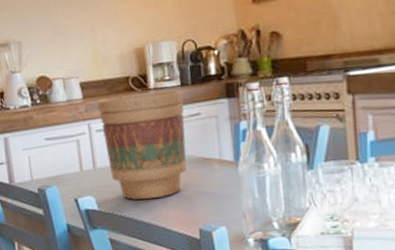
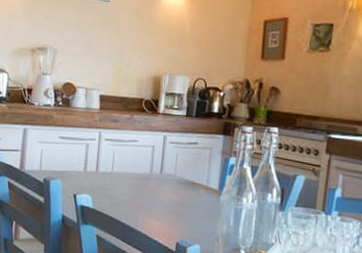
flower pot: present [97,90,187,200] -> none [110,113,188,209]

